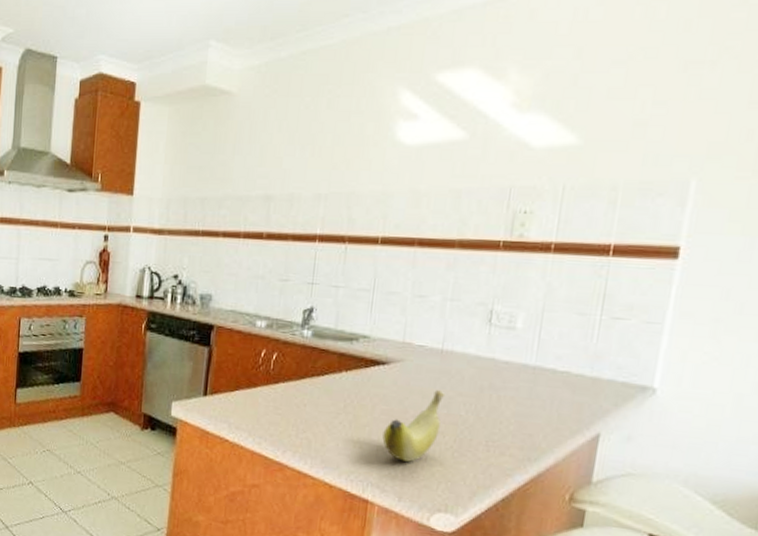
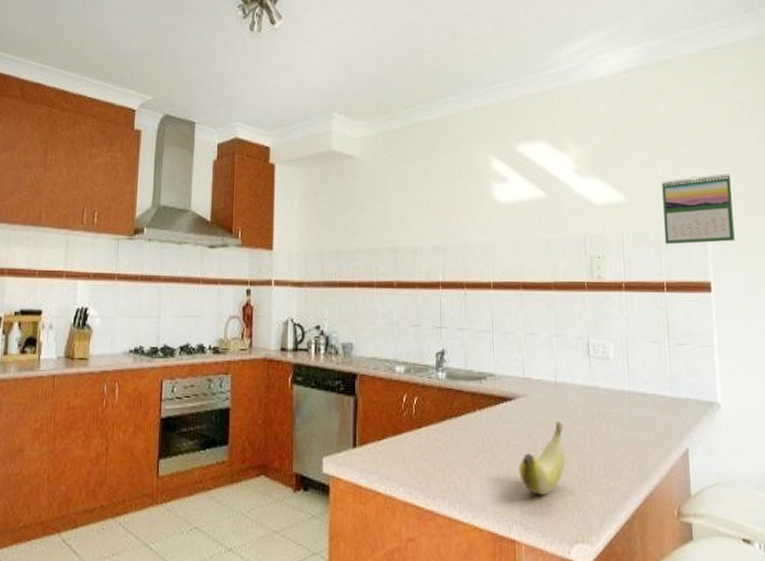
calendar: none [623,106,749,199] -> present [662,173,735,245]

